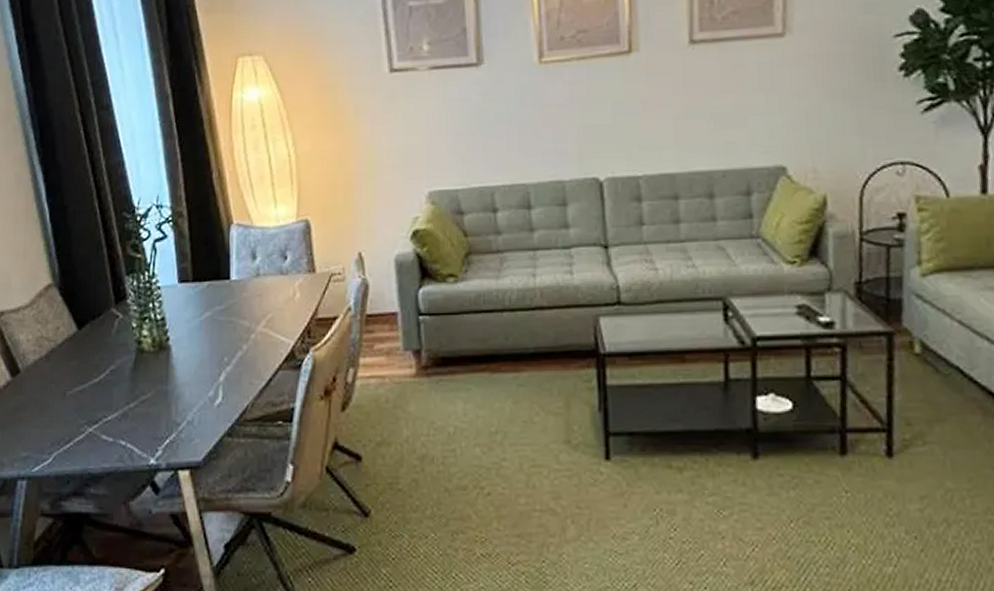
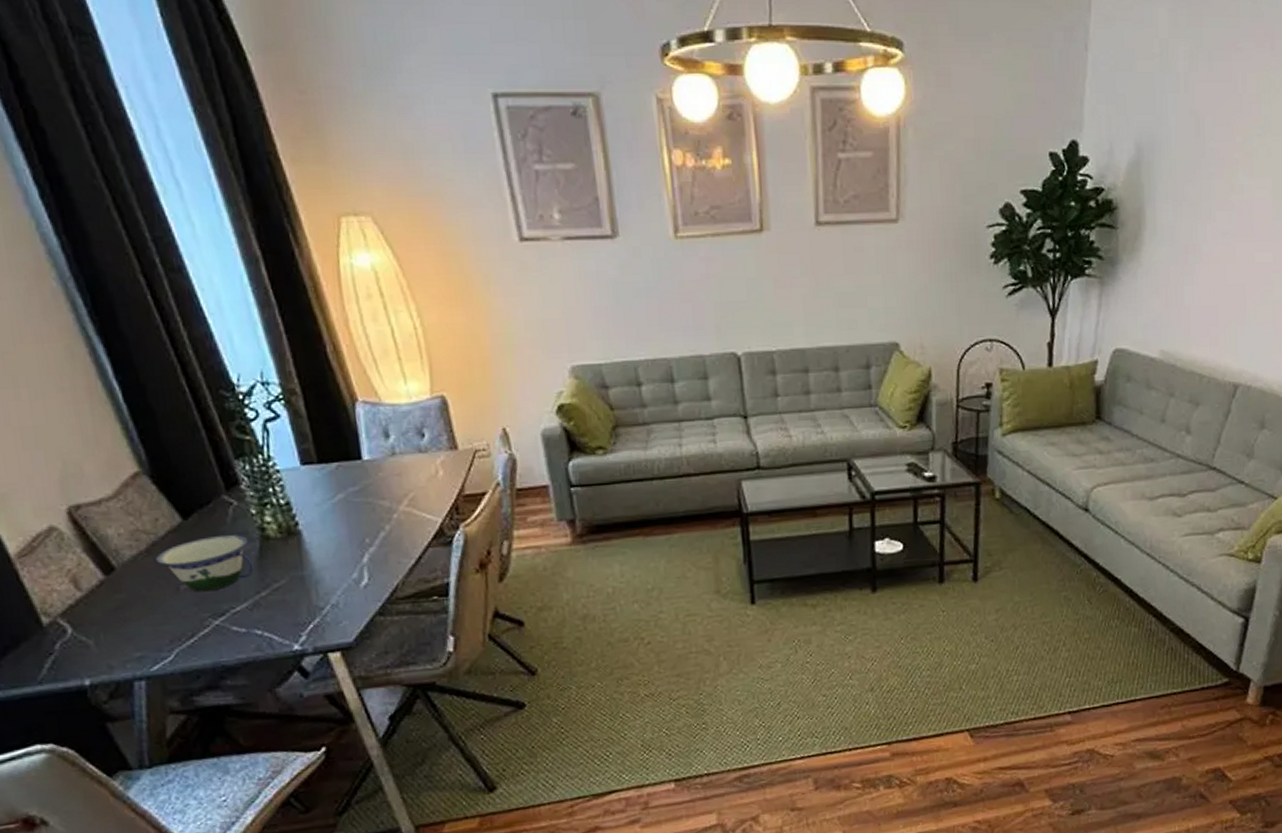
bowl: none [52,346,127,399] -> present [156,535,254,592]

